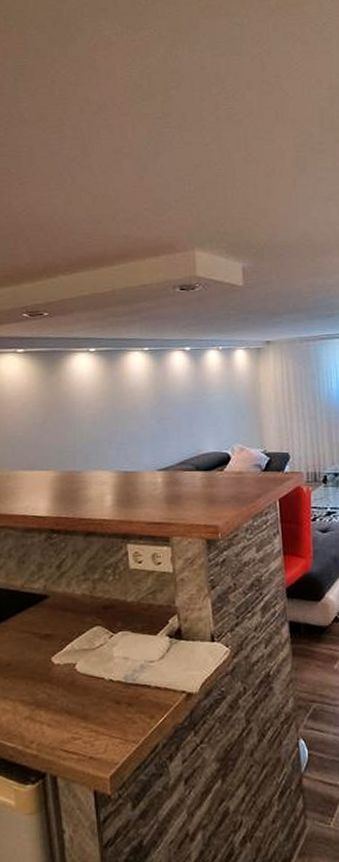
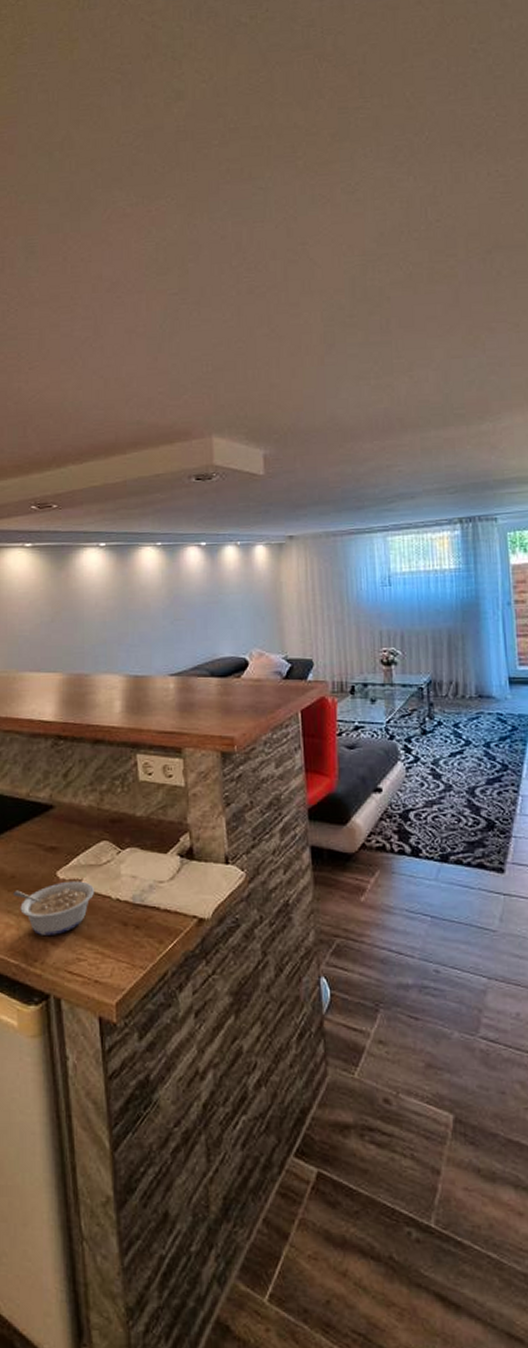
legume: none [9,665,89,718] -> present [13,881,95,935]

